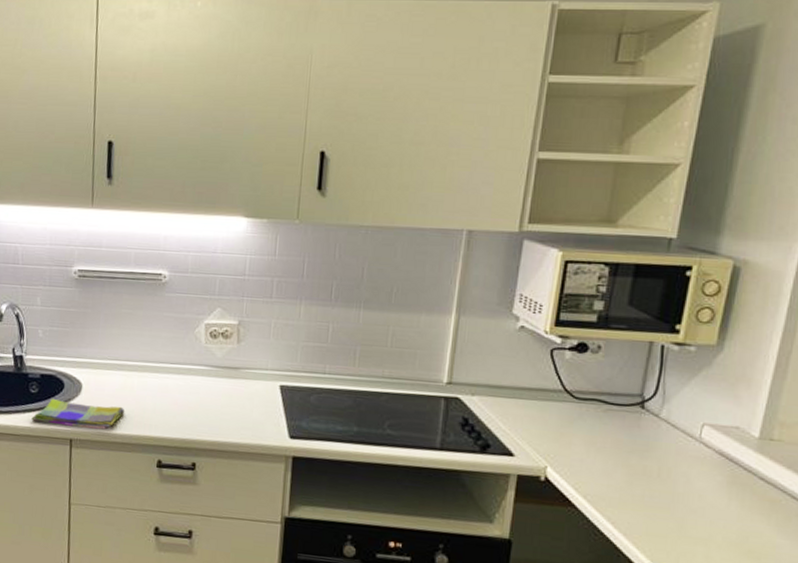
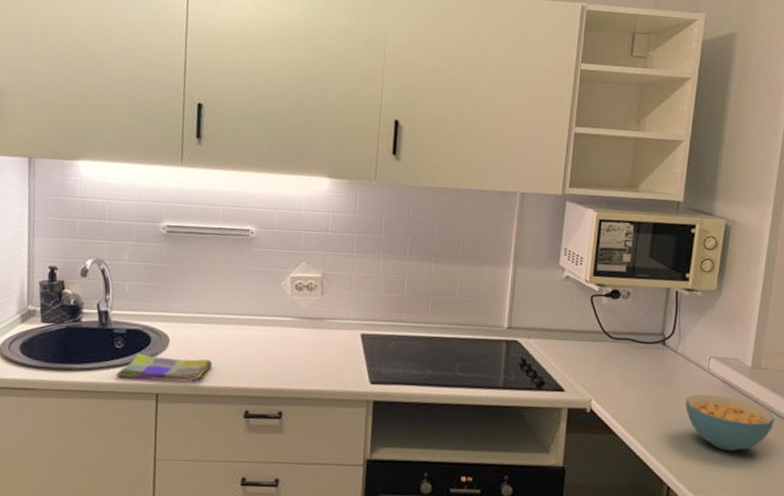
cereal bowl: none [667,466,789,536] -> present [686,394,775,451]

